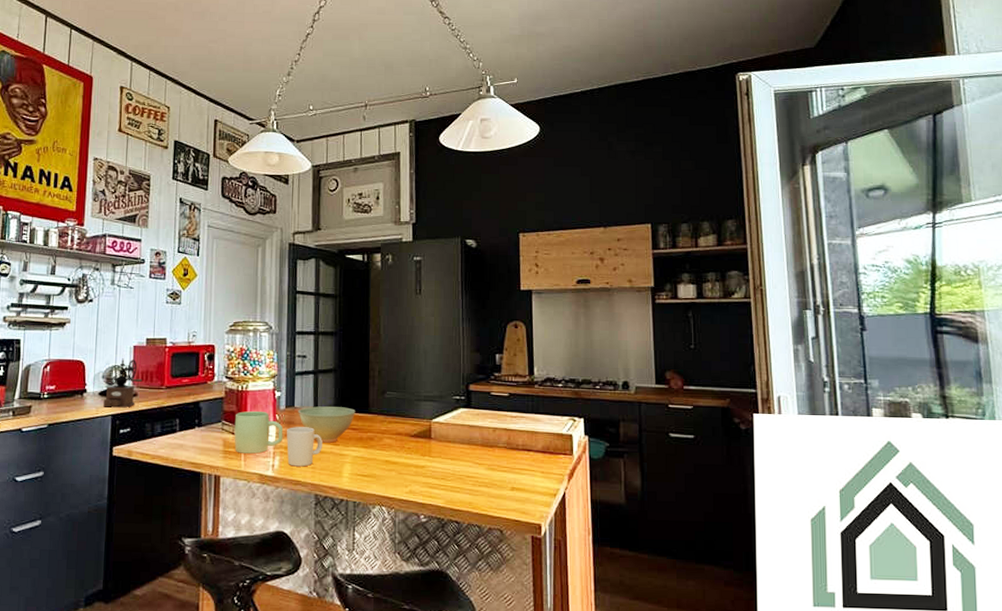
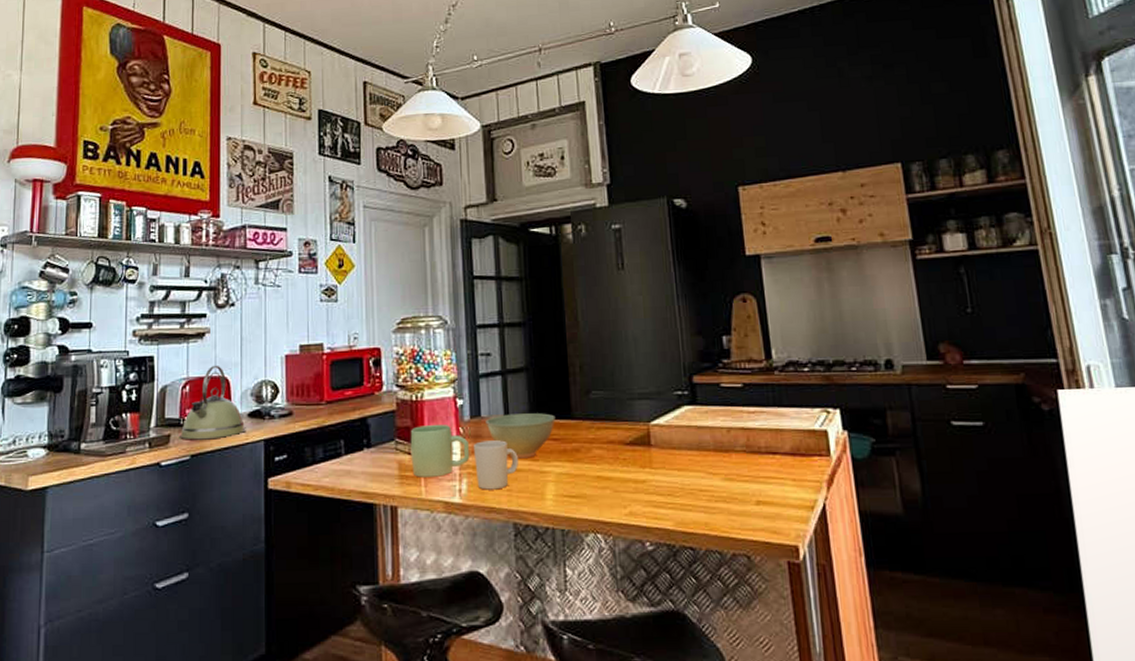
kettle: none [40,350,97,412] -> present [180,365,246,440]
coffee grinder: present [103,358,142,408] -> none [254,371,298,431]

